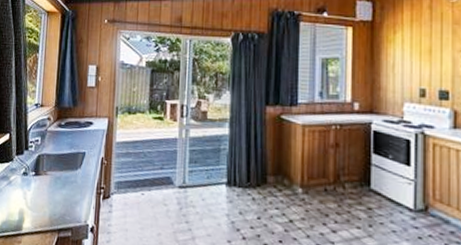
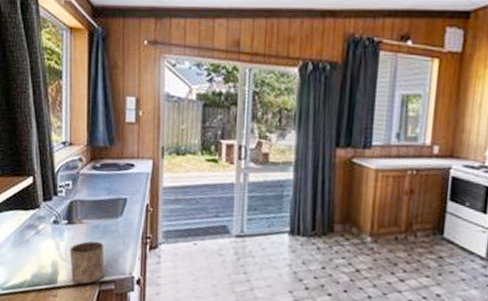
cup: none [34,191,64,232] -> present [69,241,105,284]

